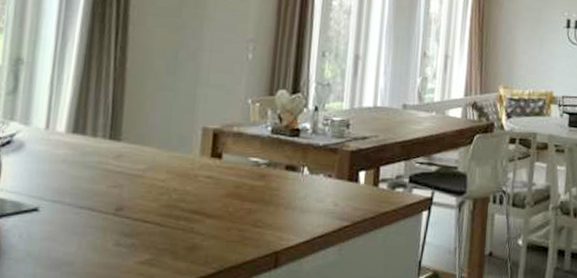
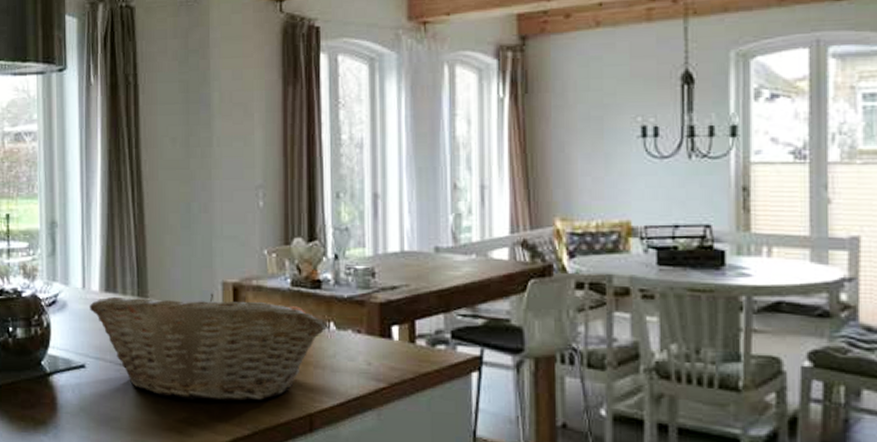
fruit basket: none [52,138,300,242] -> present [90,293,326,401]

